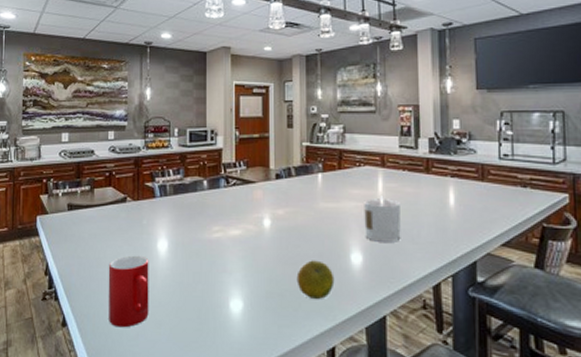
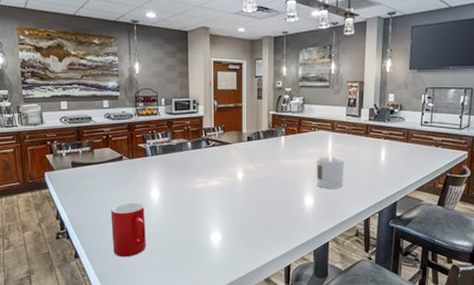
fruit: present [296,260,335,300] -> none [263,203,292,232]

